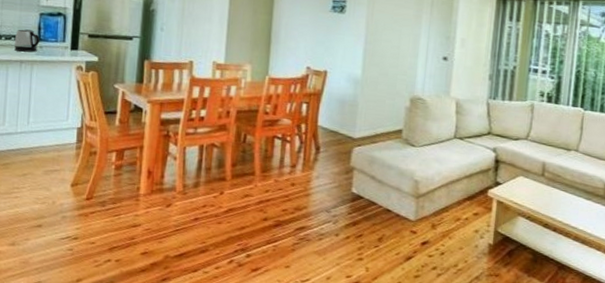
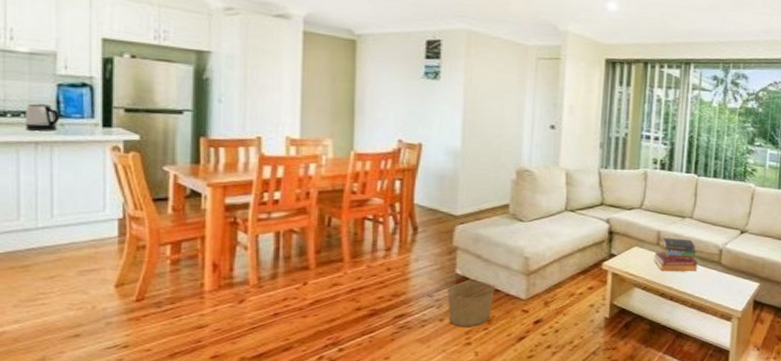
basket: none [343,200,387,244] -> present [447,281,495,327]
books: none [538,169,583,204] -> present [654,238,698,272]

